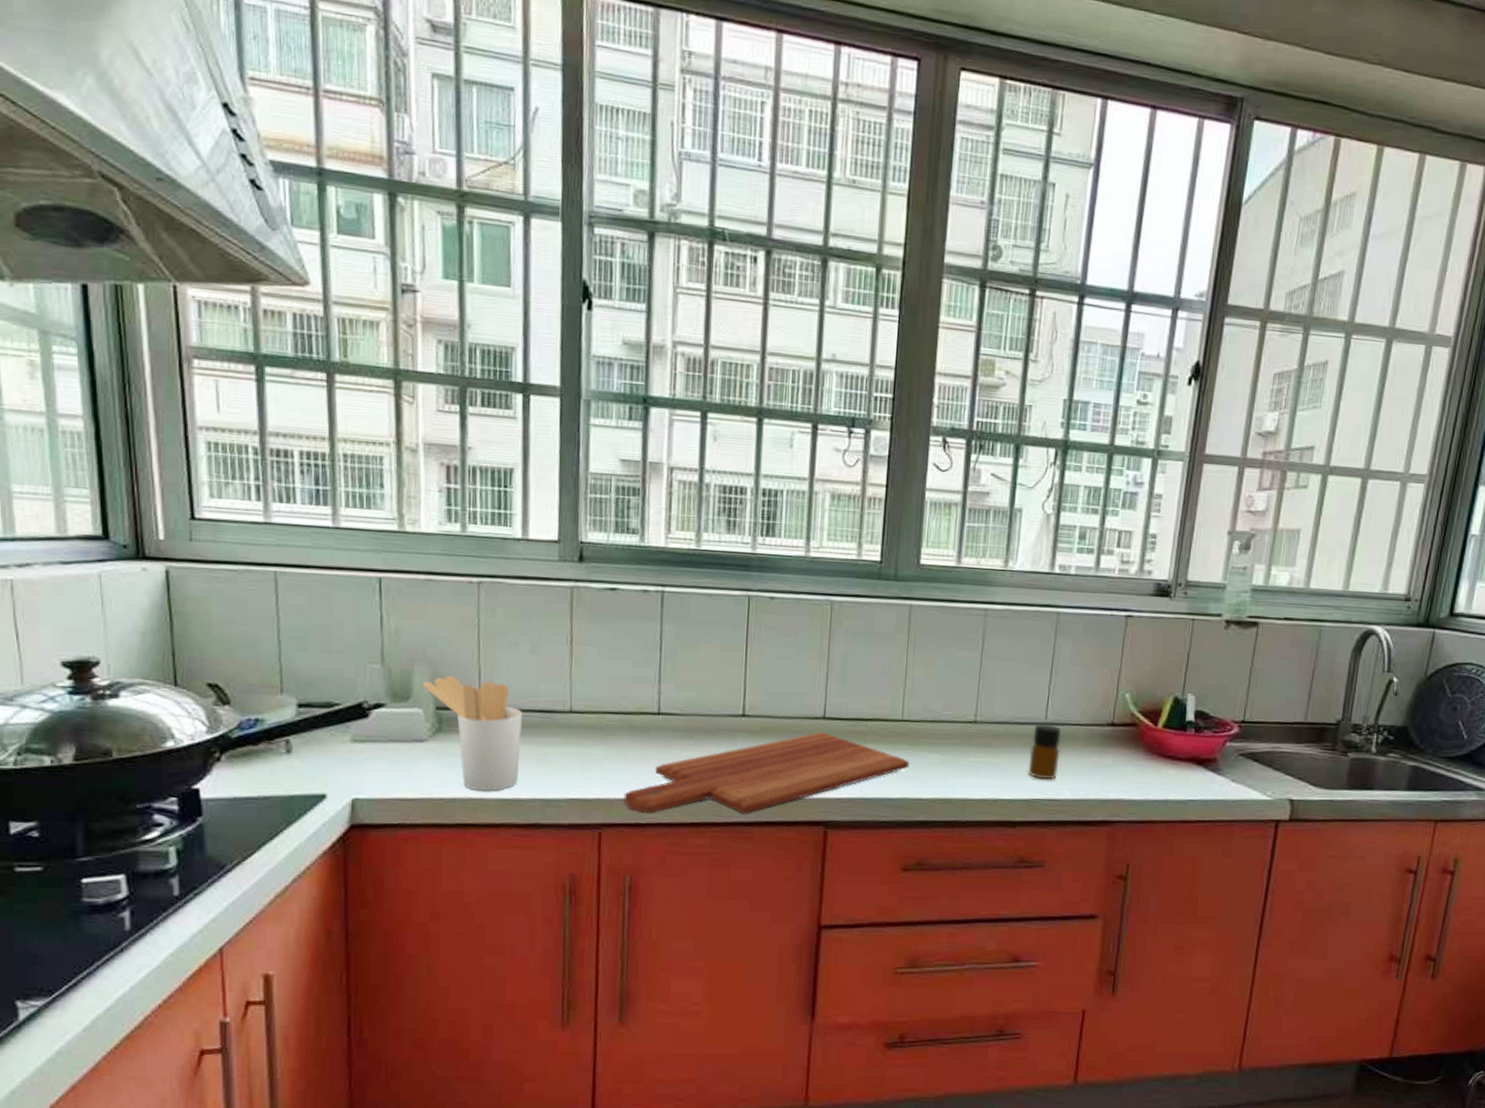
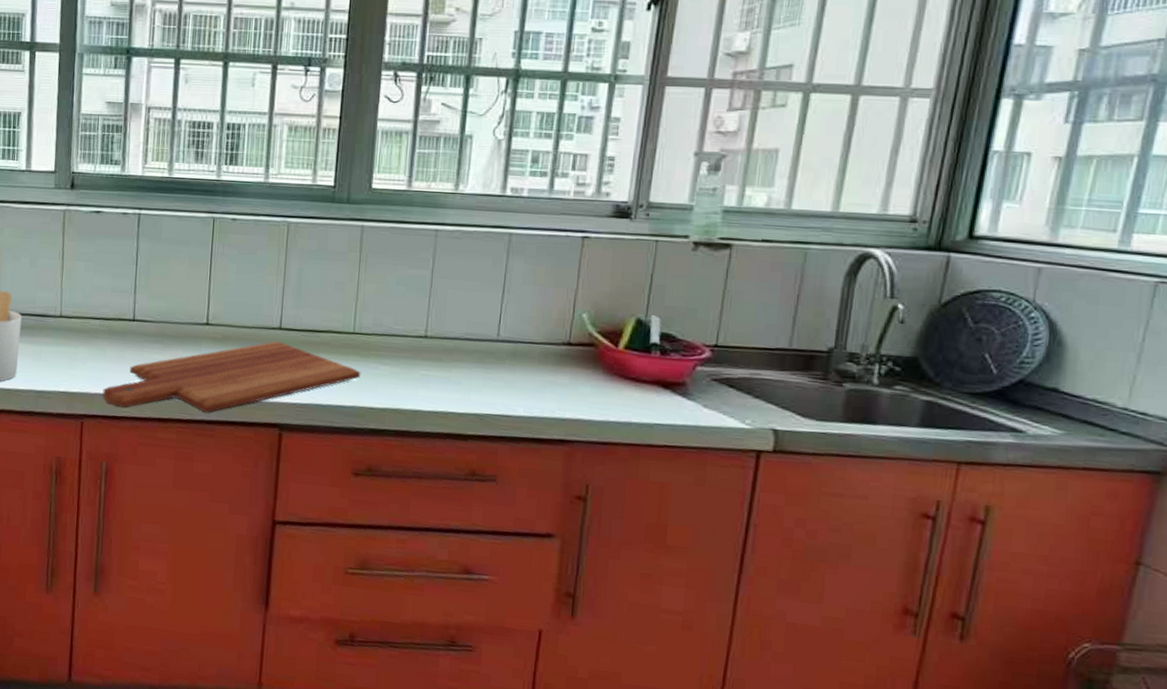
bottle: present [1028,724,1061,780] -> none [479,341,514,396]

